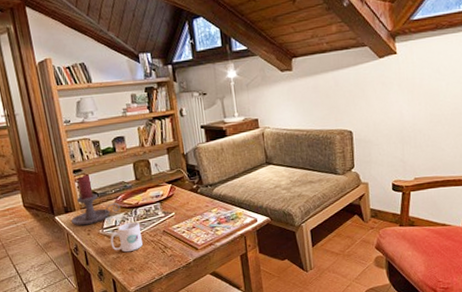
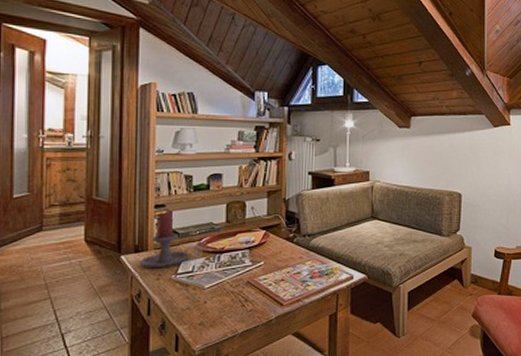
mug: present [110,221,143,253] -> none [182,268,221,304]

